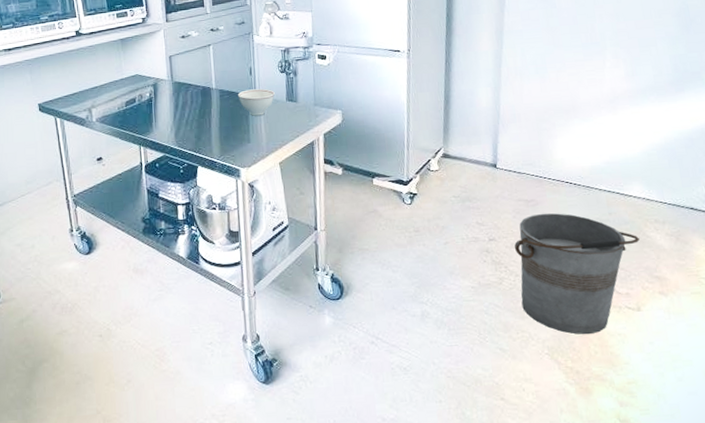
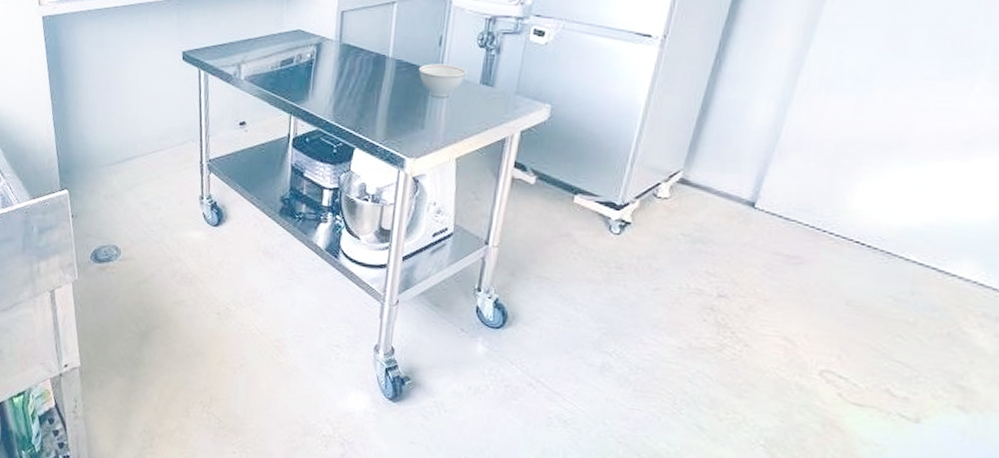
bucket: present [515,213,640,334] -> none [742,275,949,436]

